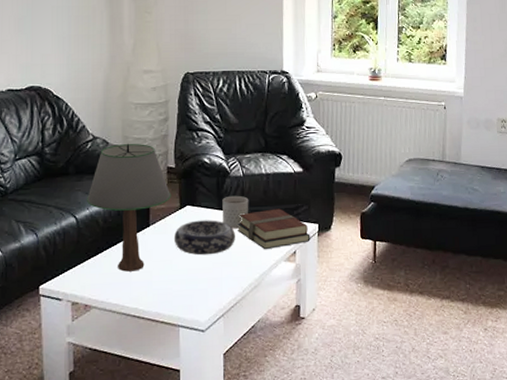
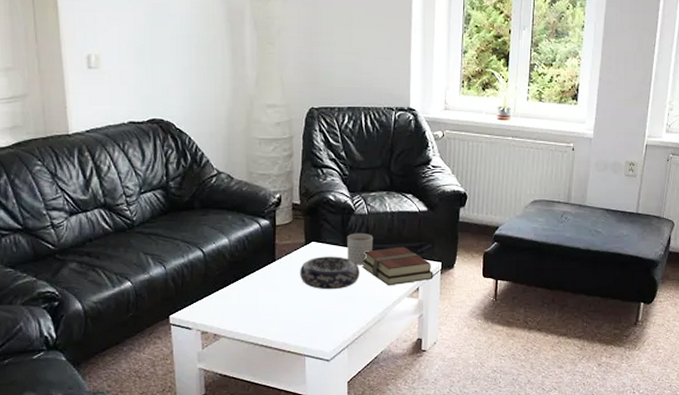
table lamp: present [86,143,172,272] -> none [212,178,297,304]

